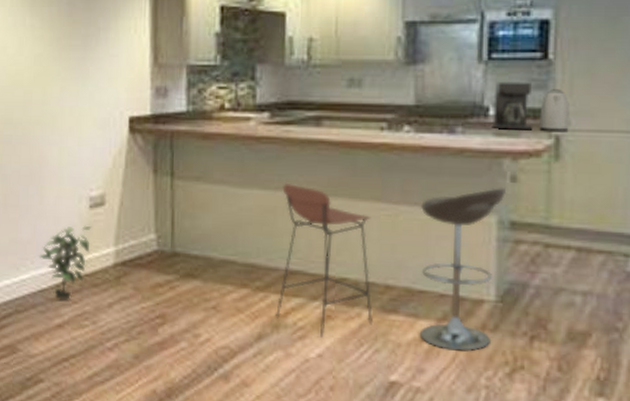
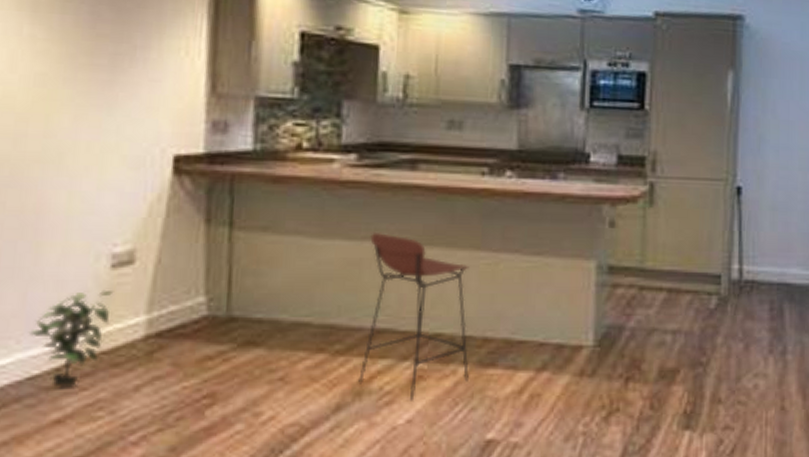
bar stool: present [420,187,507,351] -> none [519,232,606,400]
coffee maker: present [491,81,532,132] -> none [592,129,629,178]
kettle: present [539,89,570,133] -> none [636,138,663,180]

